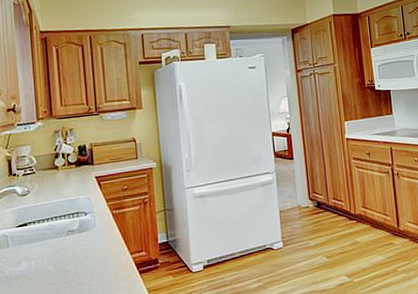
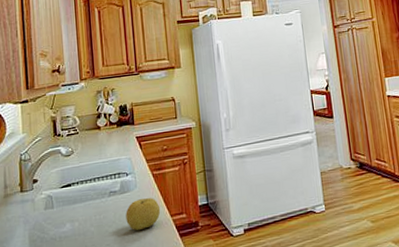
fruit: none [84,236,120,269] -> present [126,198,161,231]

